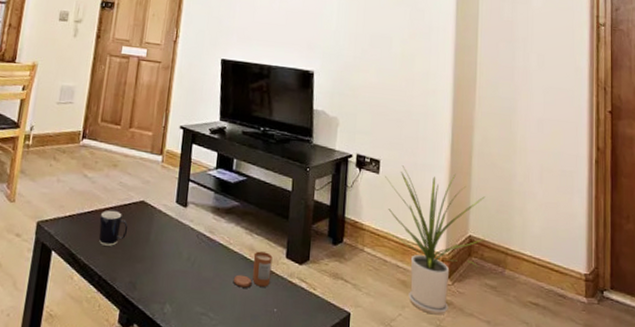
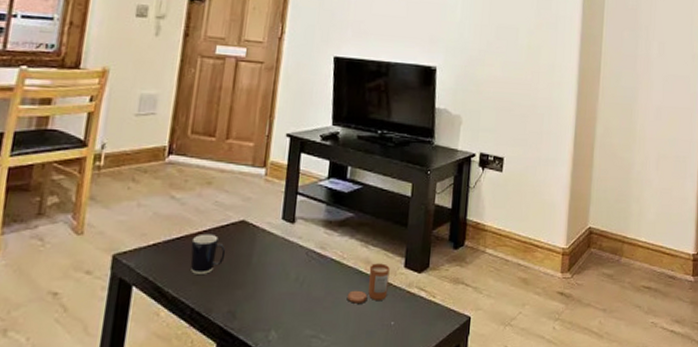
house plant: present [383,165,486,315] -> none [505,161,606,309]

